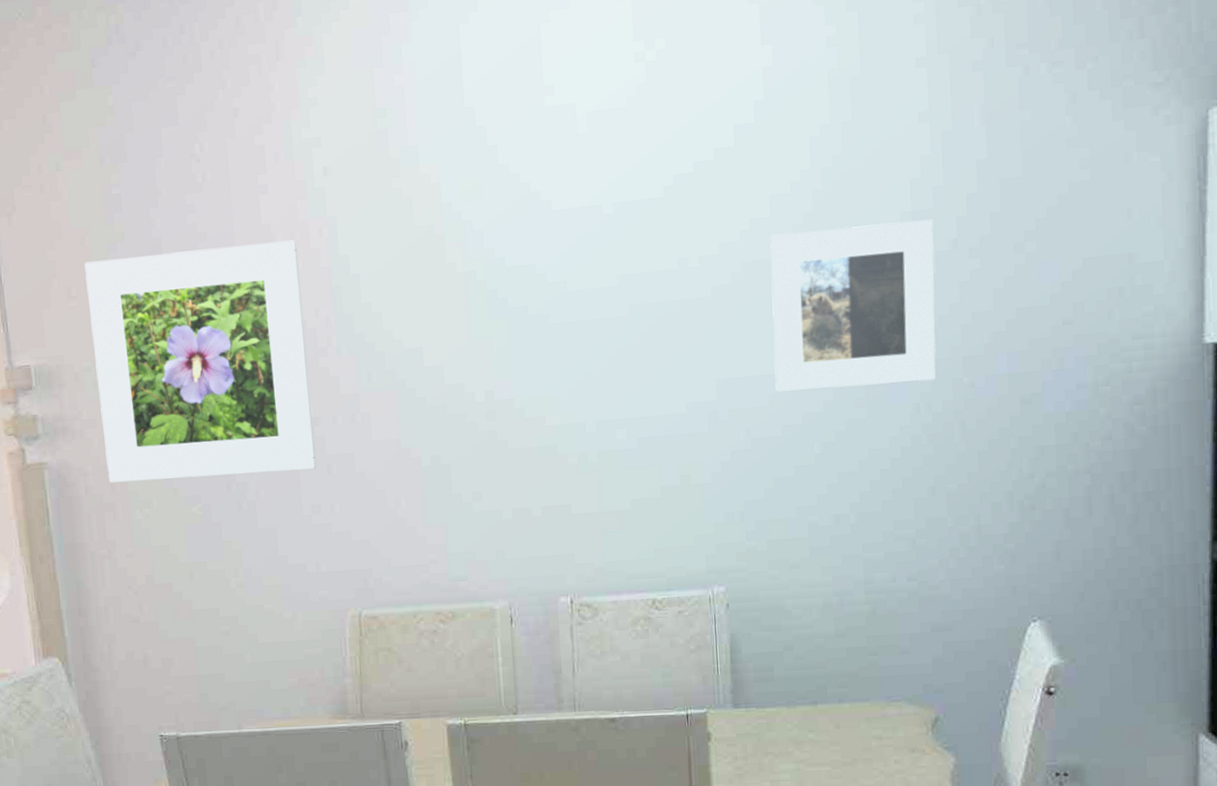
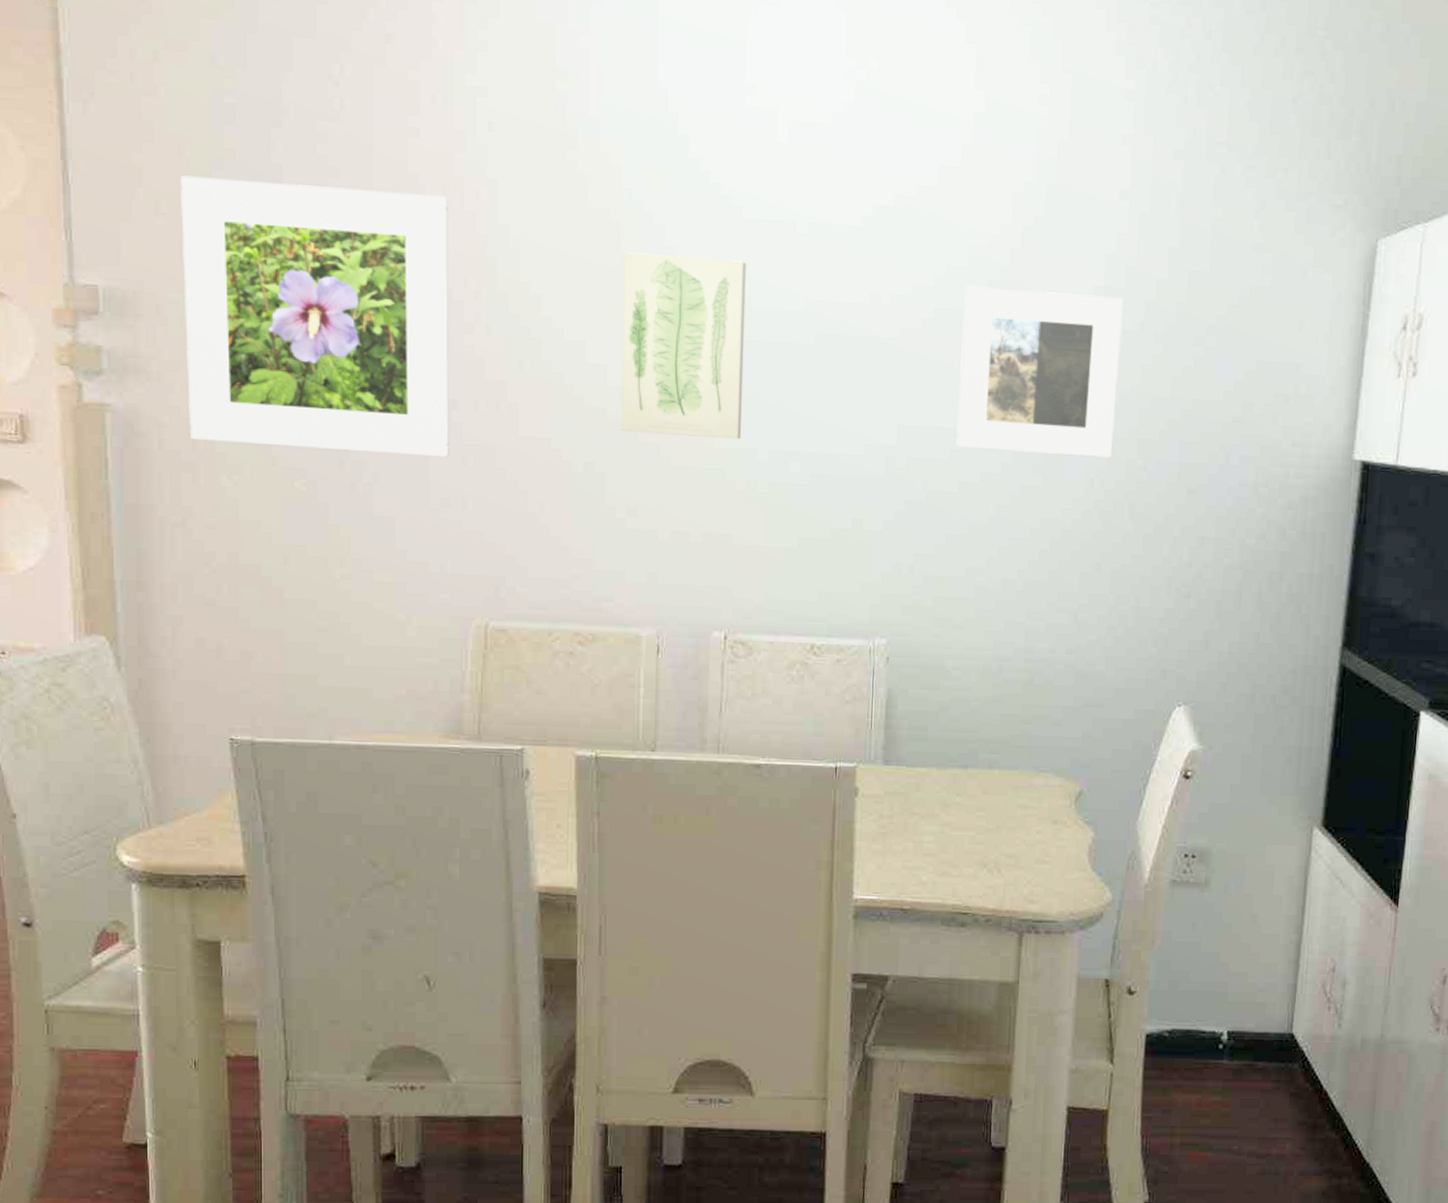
wall art: none [449,250,569,423] -> present [621,252,746,440]

